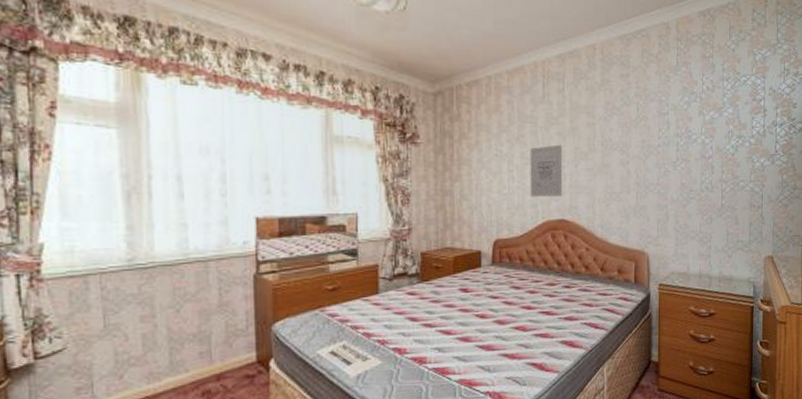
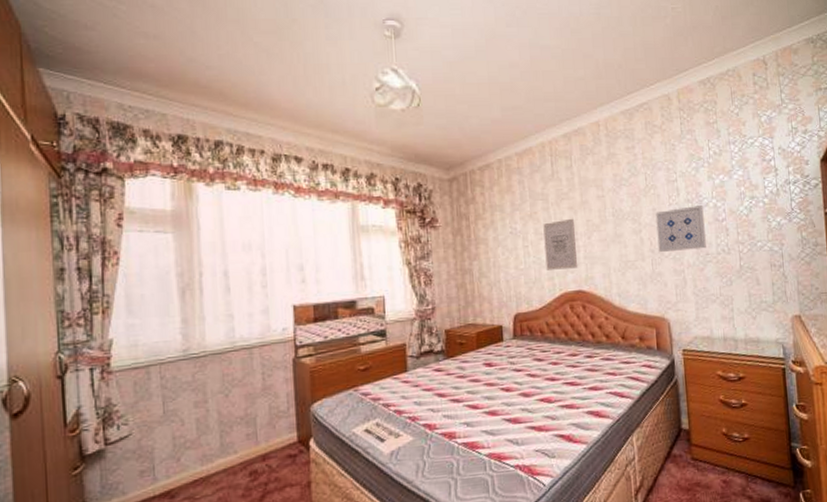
wall art: none [644,140,691,185] -> present [655,204,706,252]

